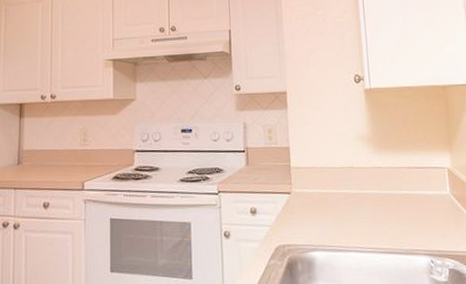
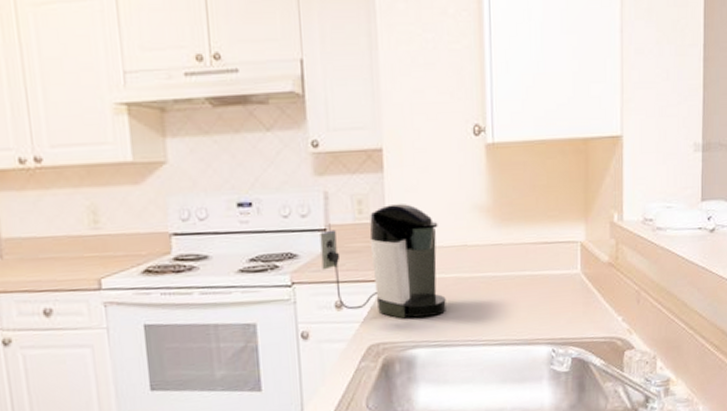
coffee maker: none [240,132,339,226] -> present [320,203,446,319]

